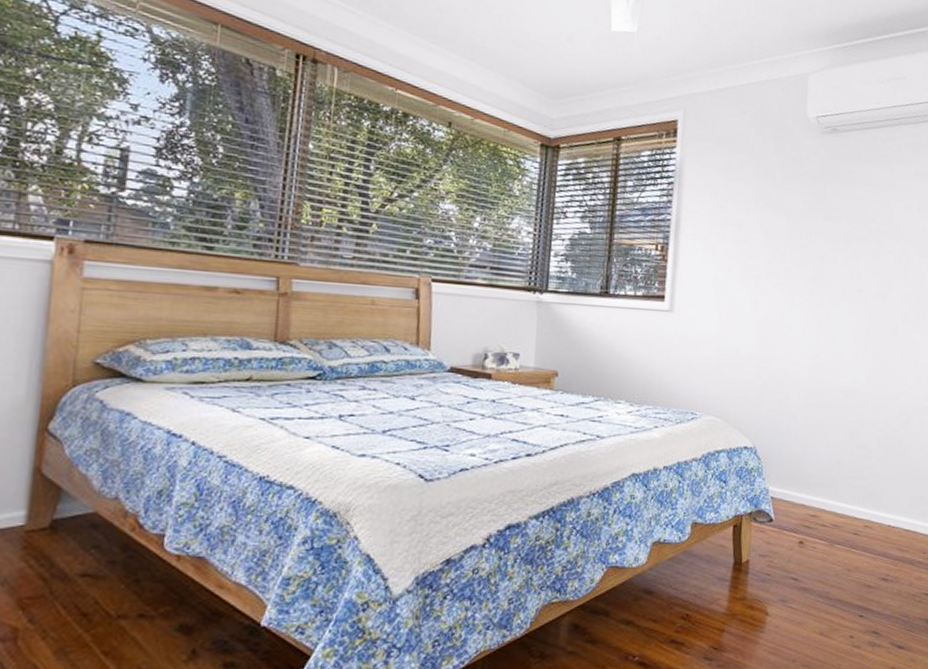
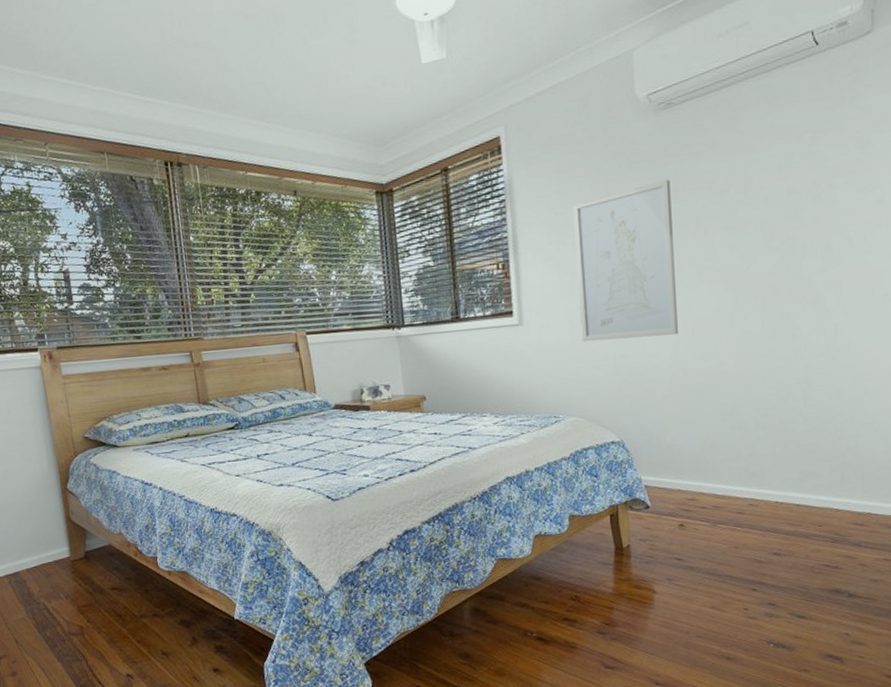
wall art: none [729,197,828,347] -> present [573,179,678,342]

